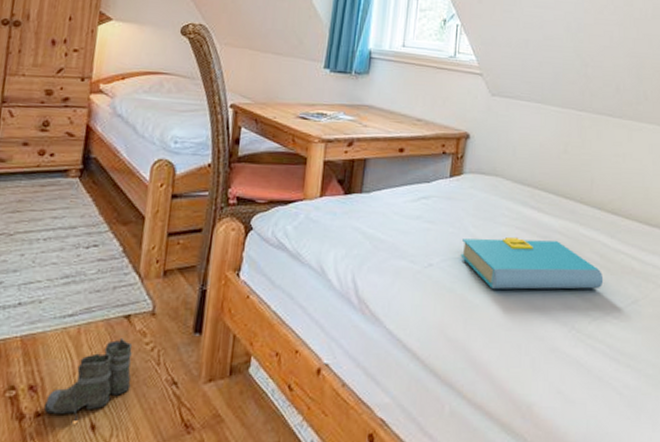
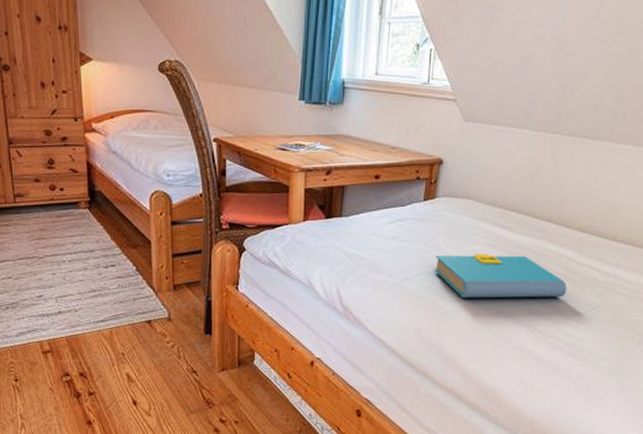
boots: present [43,337,133,421] -> none [94,337,159,398]

